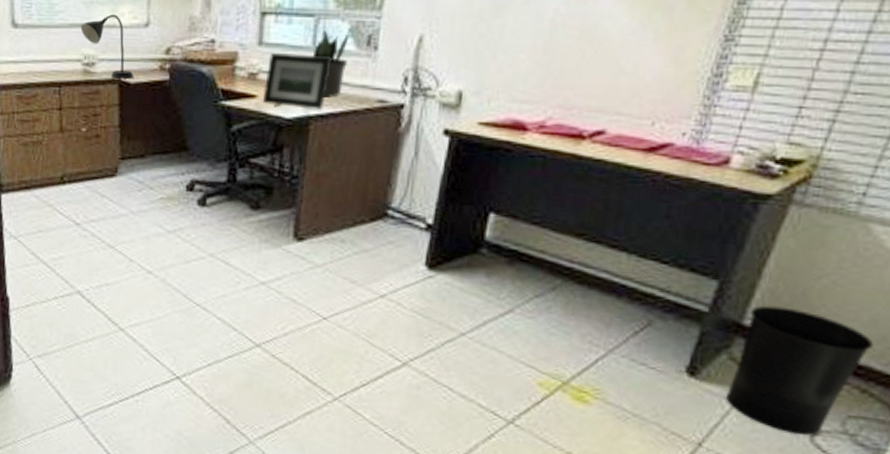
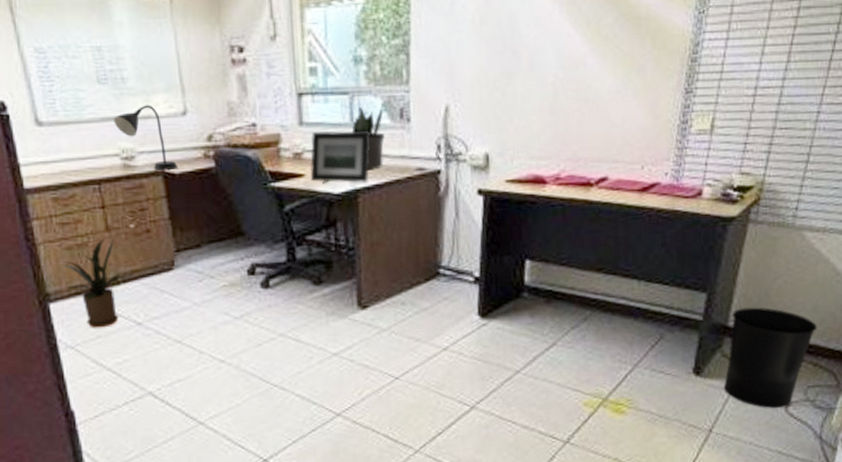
house plant: none [17,138,69,223] -> present [62,238,123,328]

